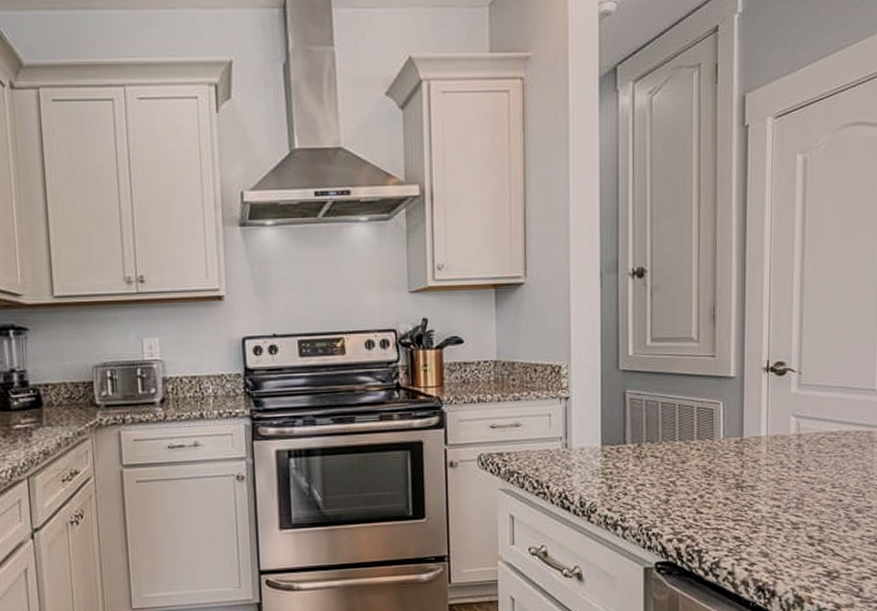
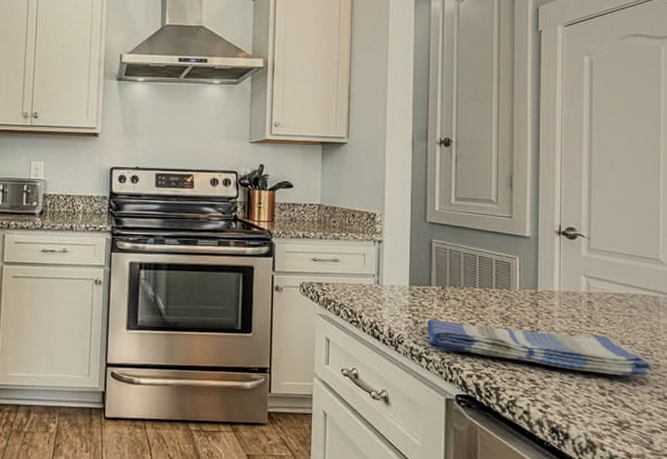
dish towel: none [622,481,867,523] -> present [427,318,655,377]

